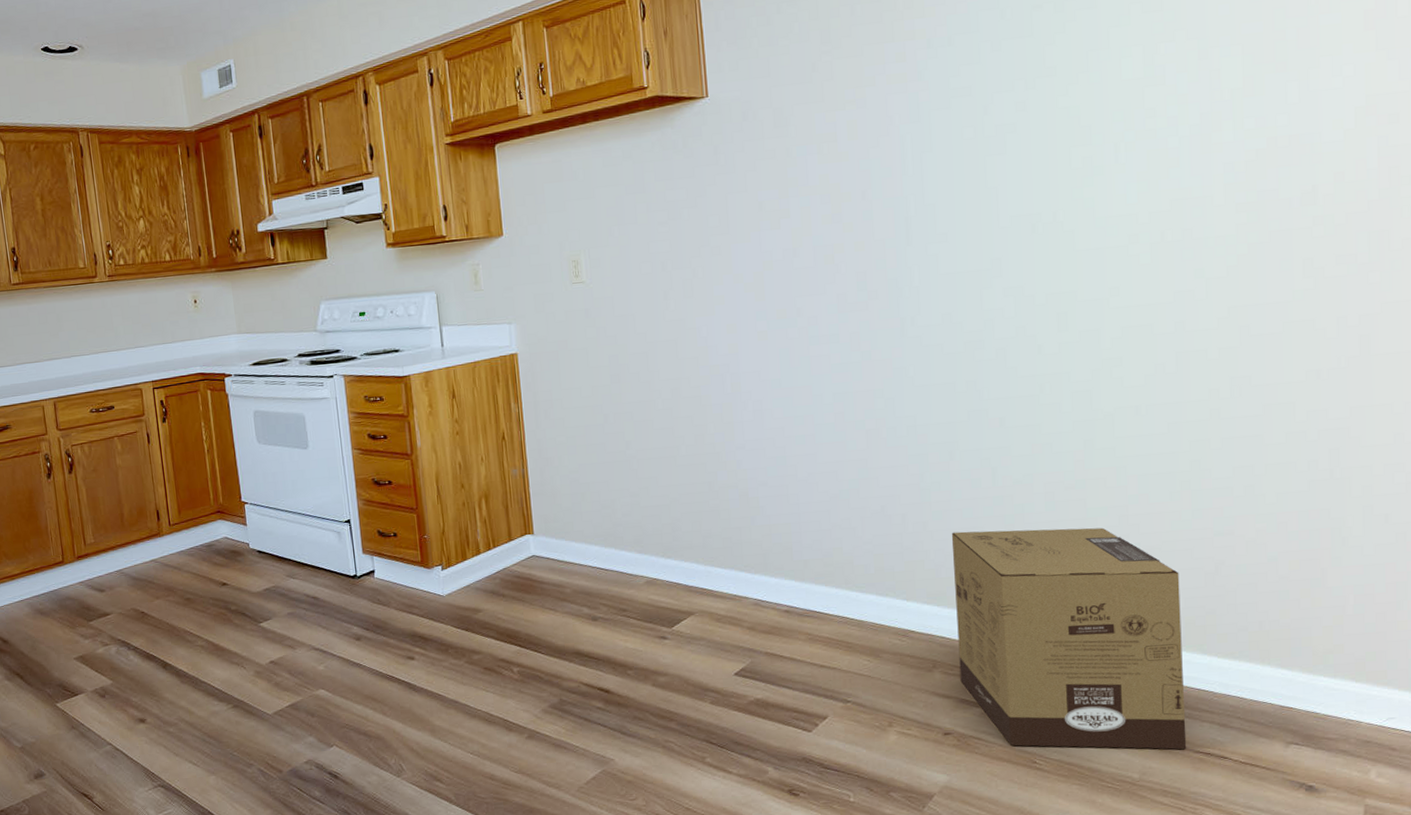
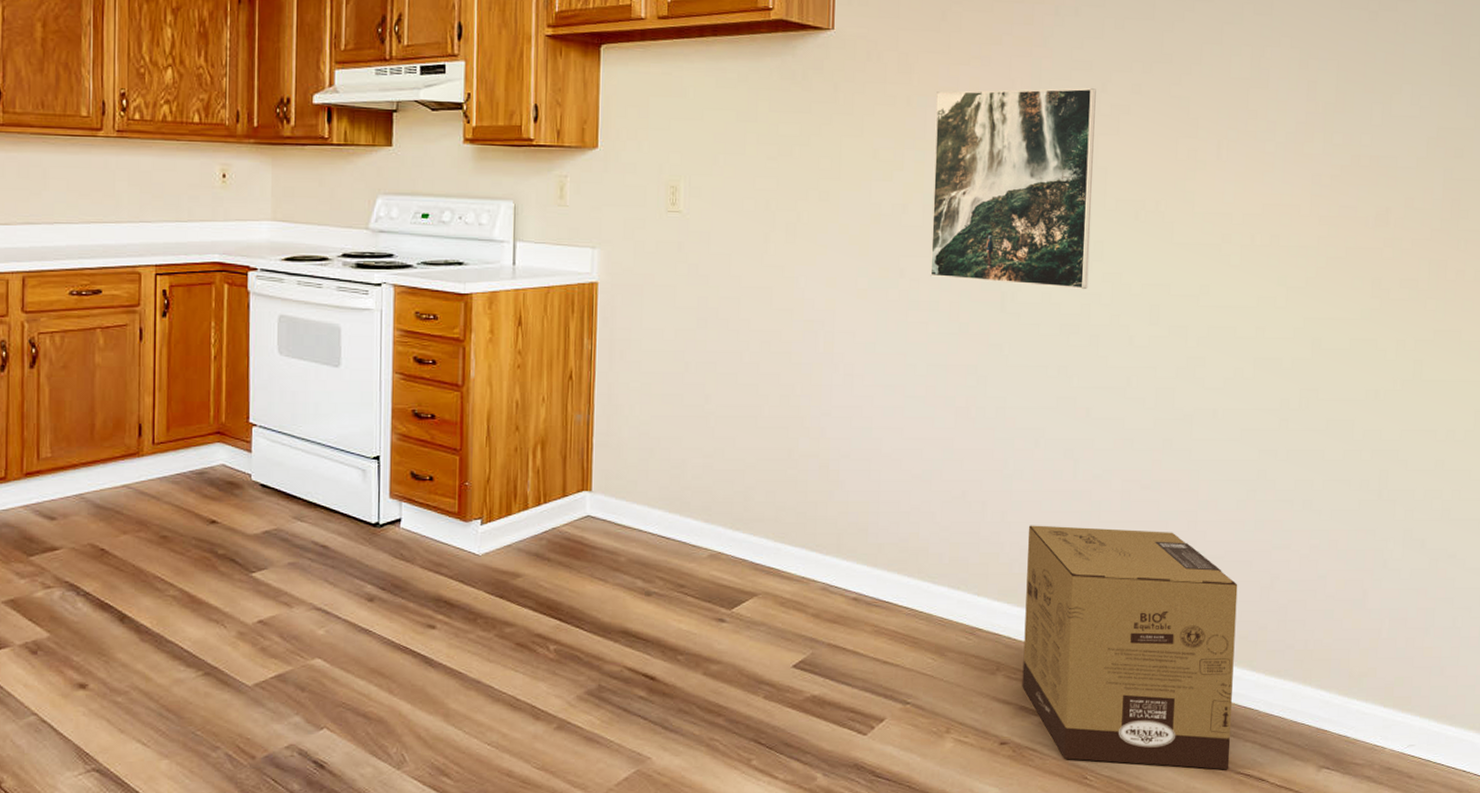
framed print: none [815,112,989,312] -> present [929,88,1096,290]

